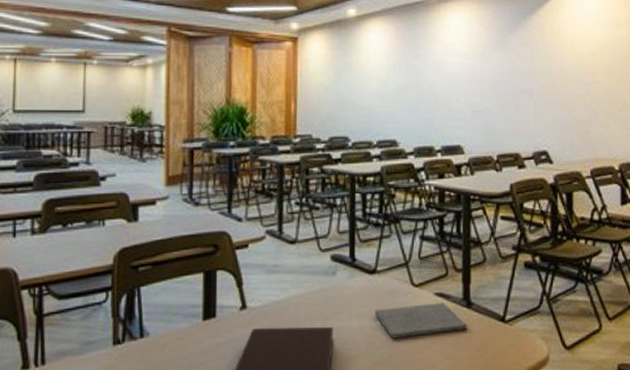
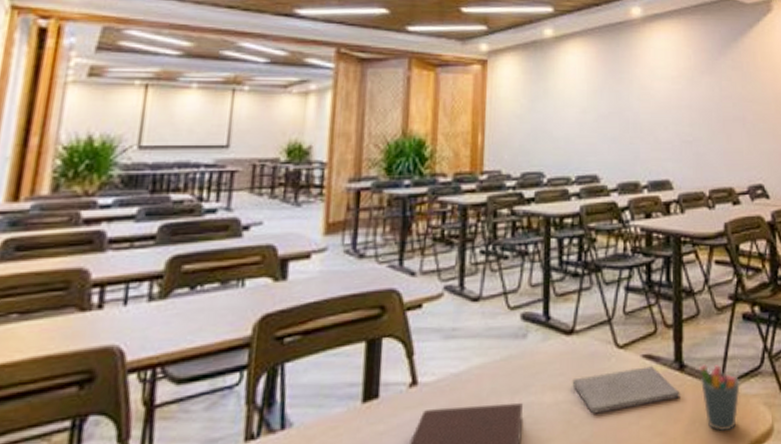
pen holder: none [485,300,522,359] -> present [699,359,741,432]

